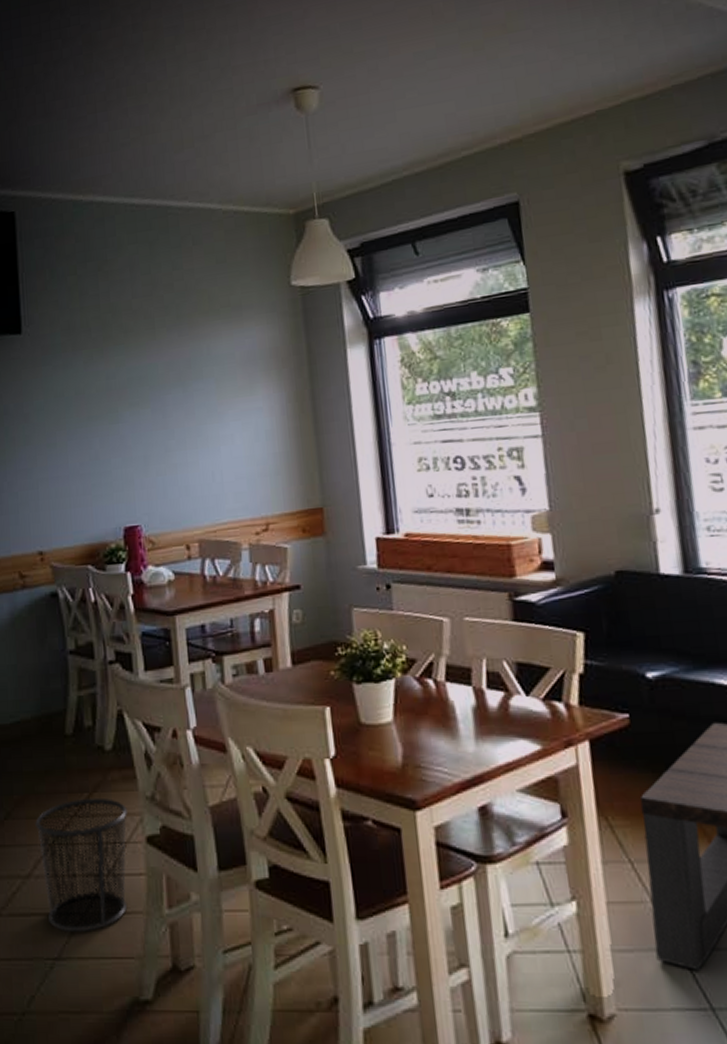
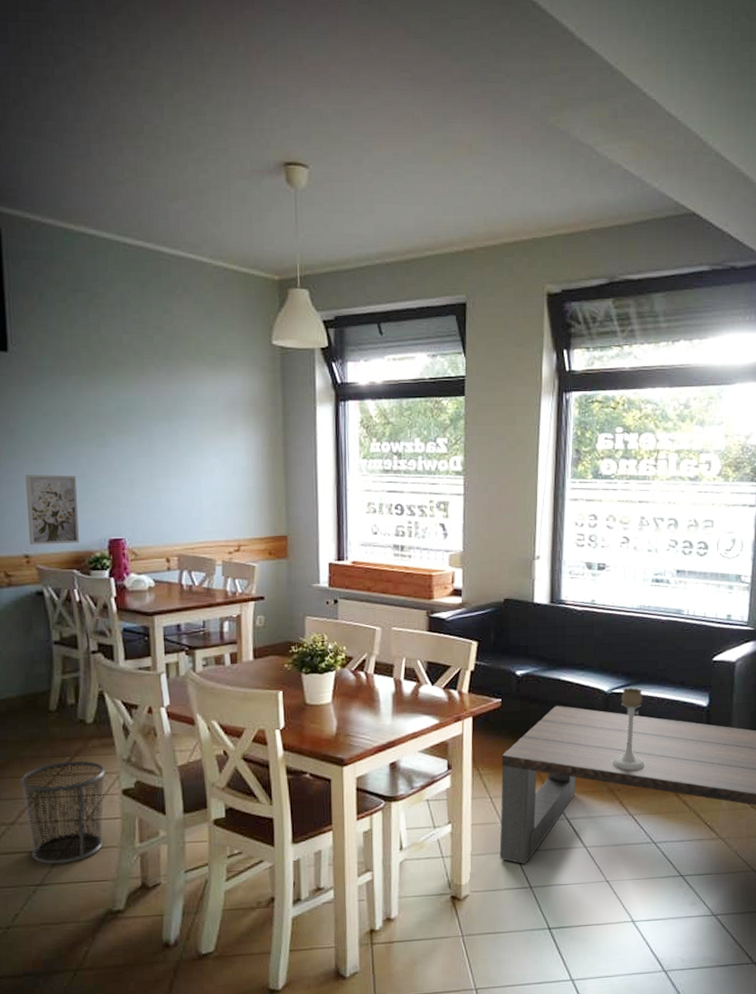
wall art: none [38,458,94,540] -> present [25,475,80,545]

